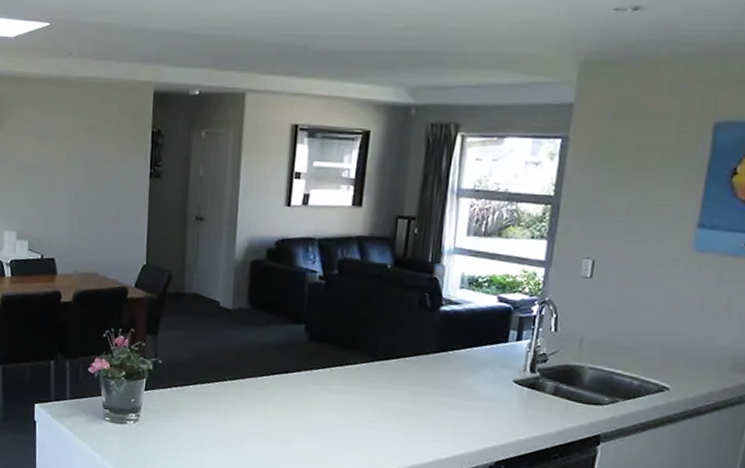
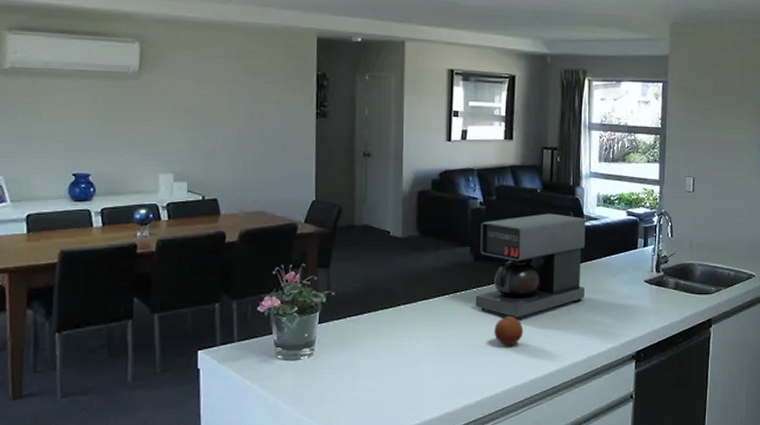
coffee maker: none [307,293,445,409] -> present [475,213,586,319]
fruit: none [326,404,360,436] -> present [494,316,524,345]

